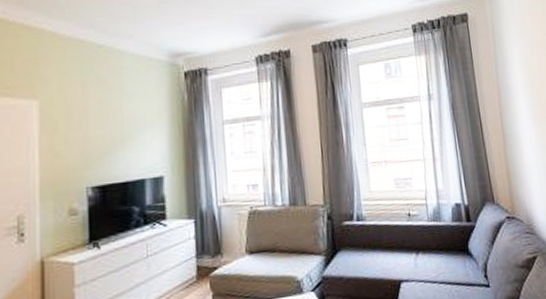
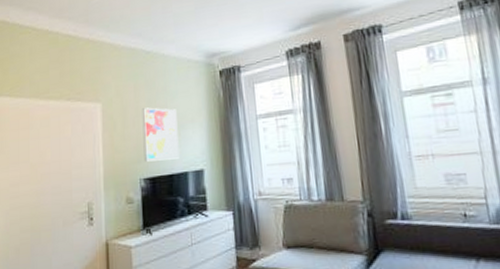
wall art: none [91,108,136,168] -> present [142,107,180,162]

